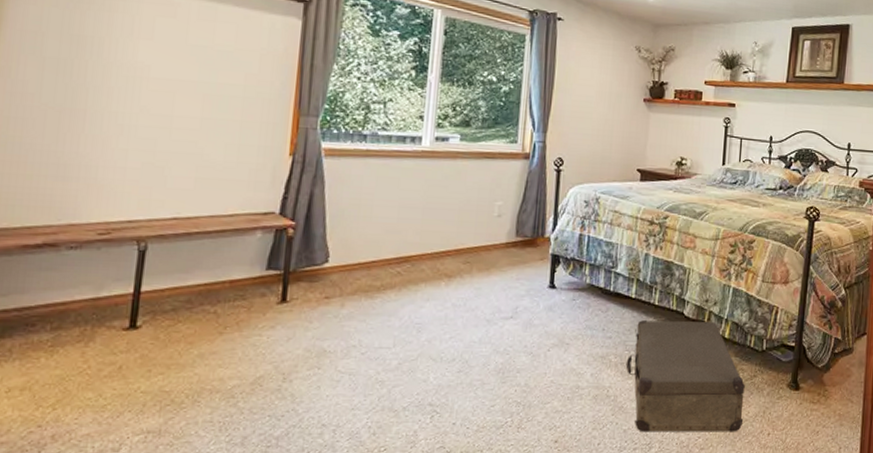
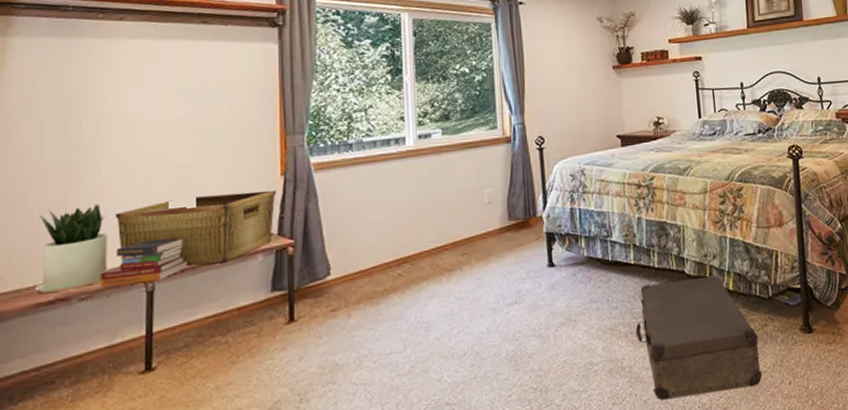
planter: none [22,153,104,237] -> present [34,204,109,294]
books: none [91,198,185,242] -> present [101,237,188,288]
hamper: none [112,162,283,234] -> present [115,190,276,267]

